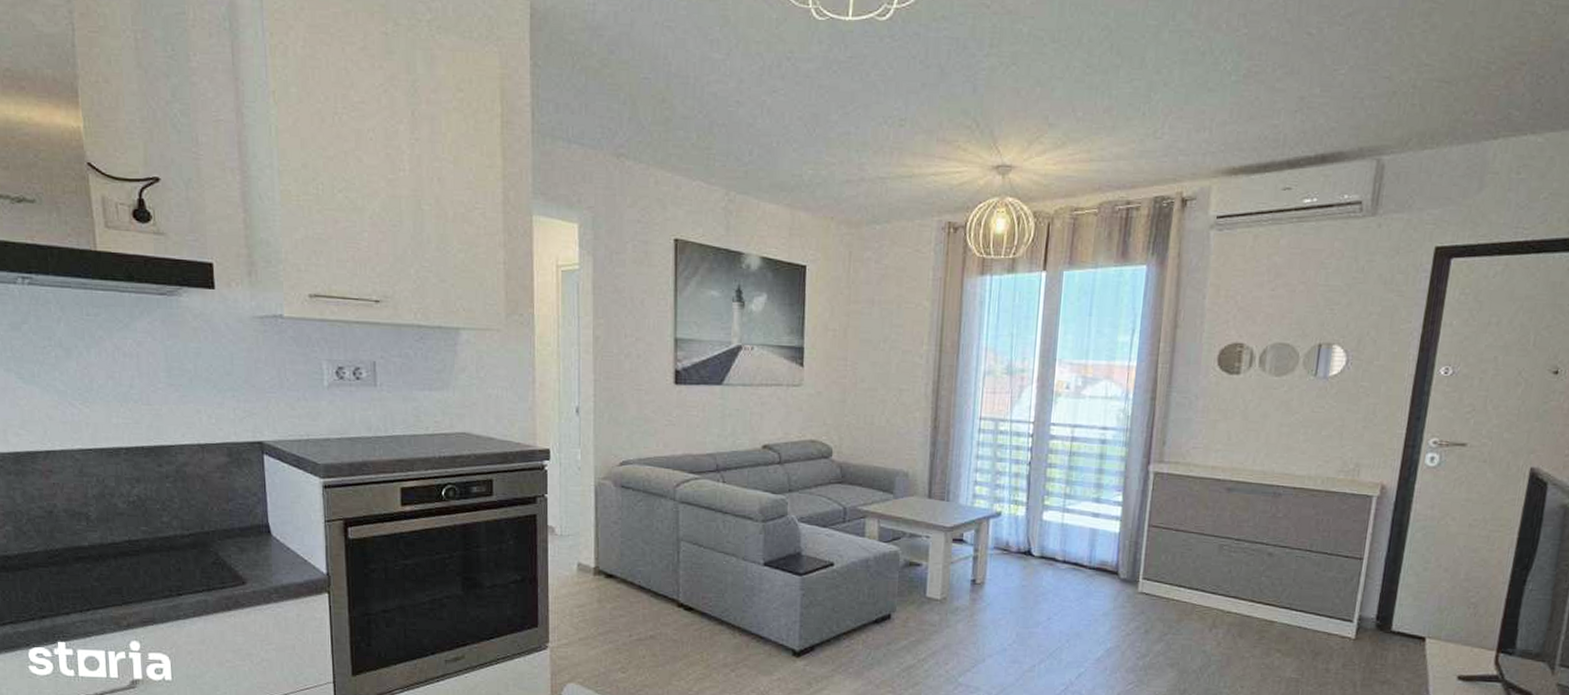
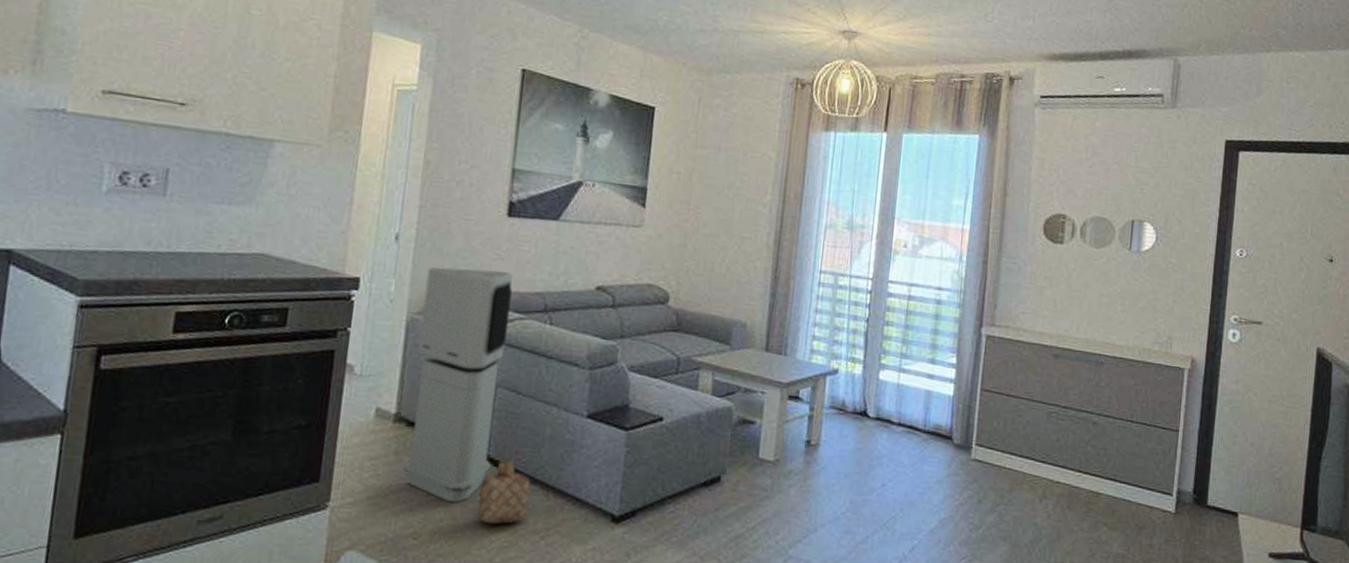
air purifier: none [607,435,686,642] -> present [403,267,513,503]
basket: none [673,605,718,660] -> present [478,460,530,525]

